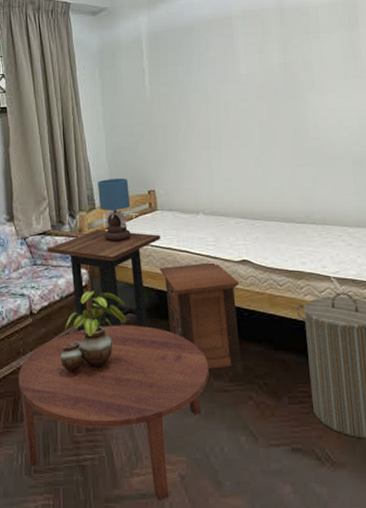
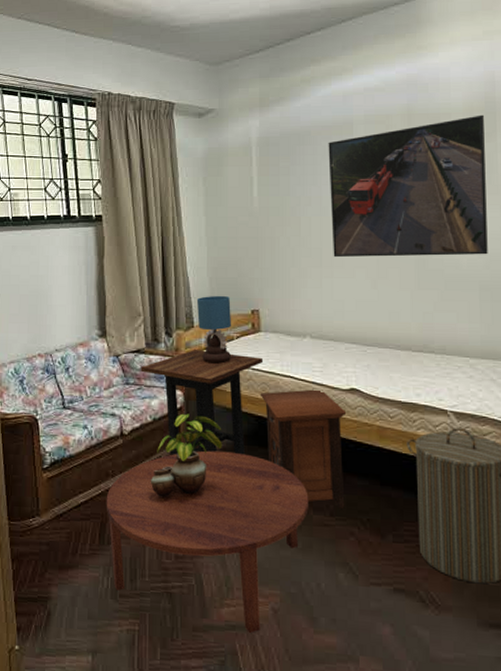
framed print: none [211,7,358,140] -> present [328,114,488,258]

